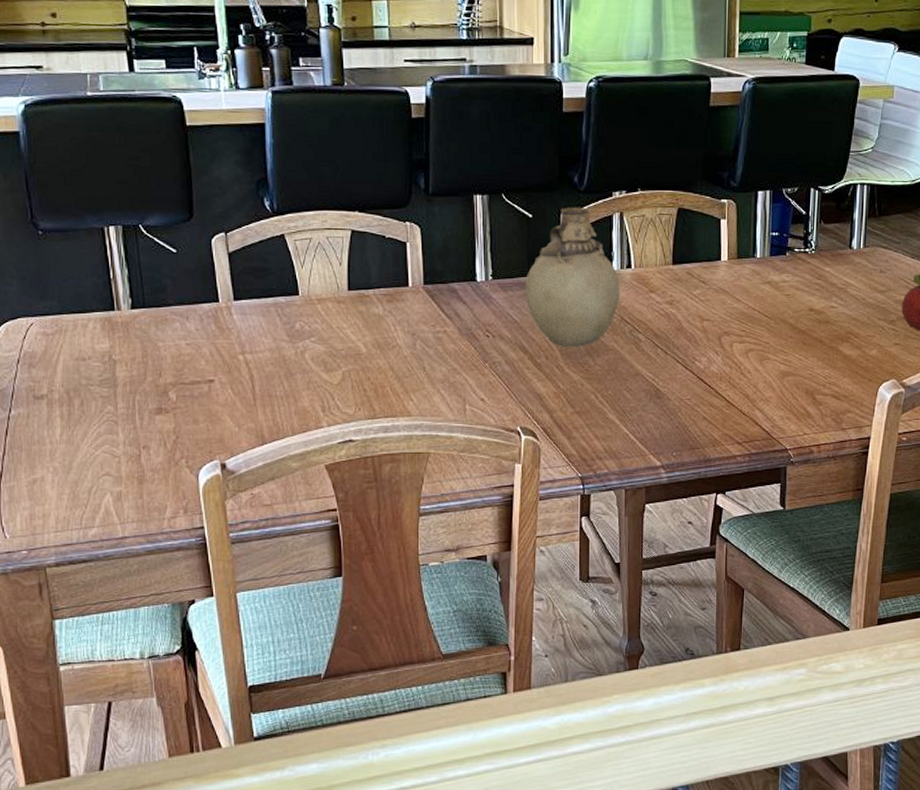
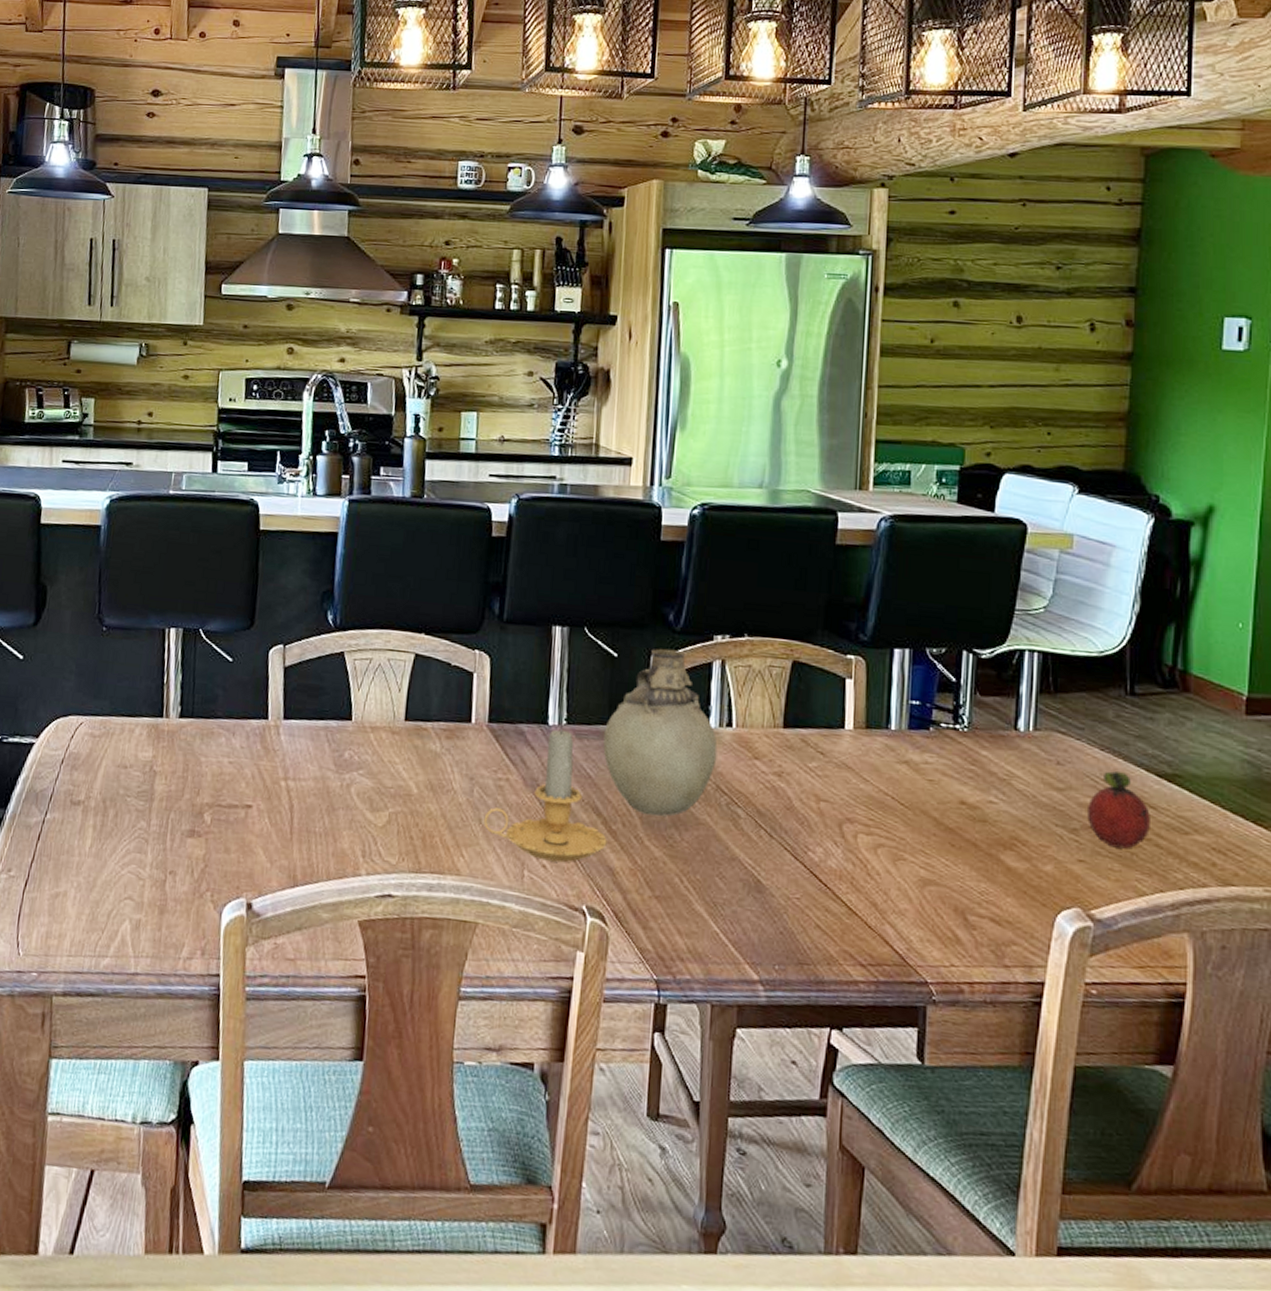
candle: none [427,281,534,395] -> present [483,725,607,863]

